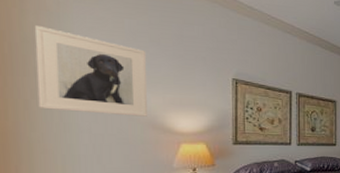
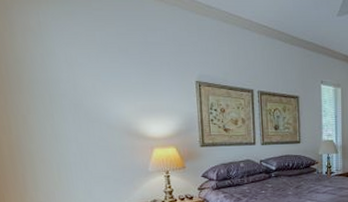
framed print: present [35,26,148,117] -> none [24,46,123,125]

